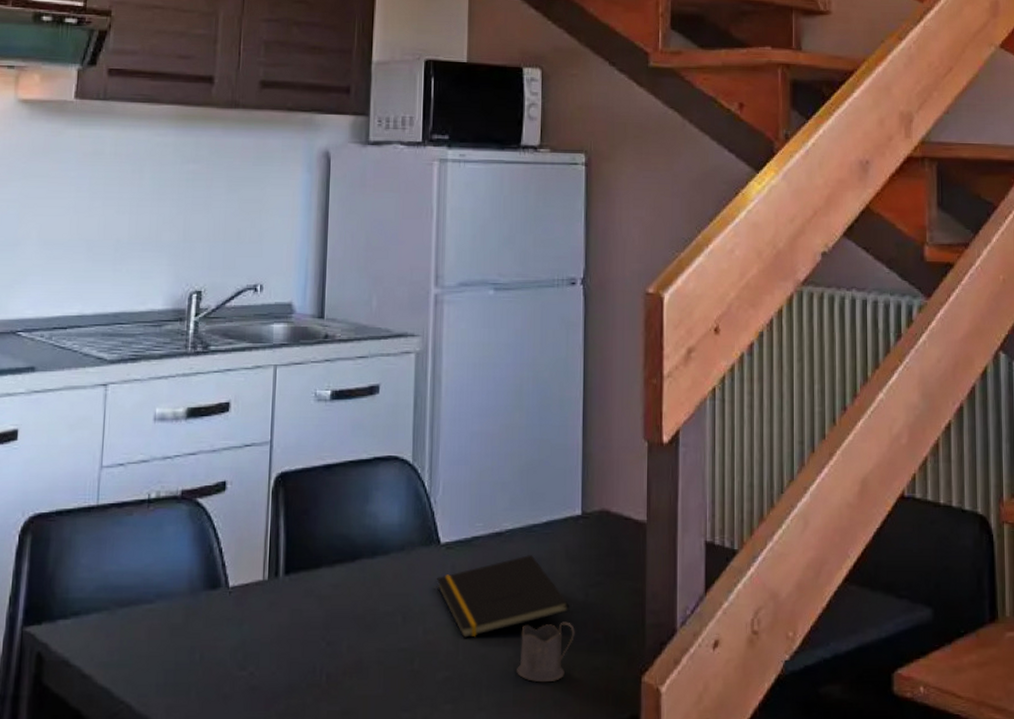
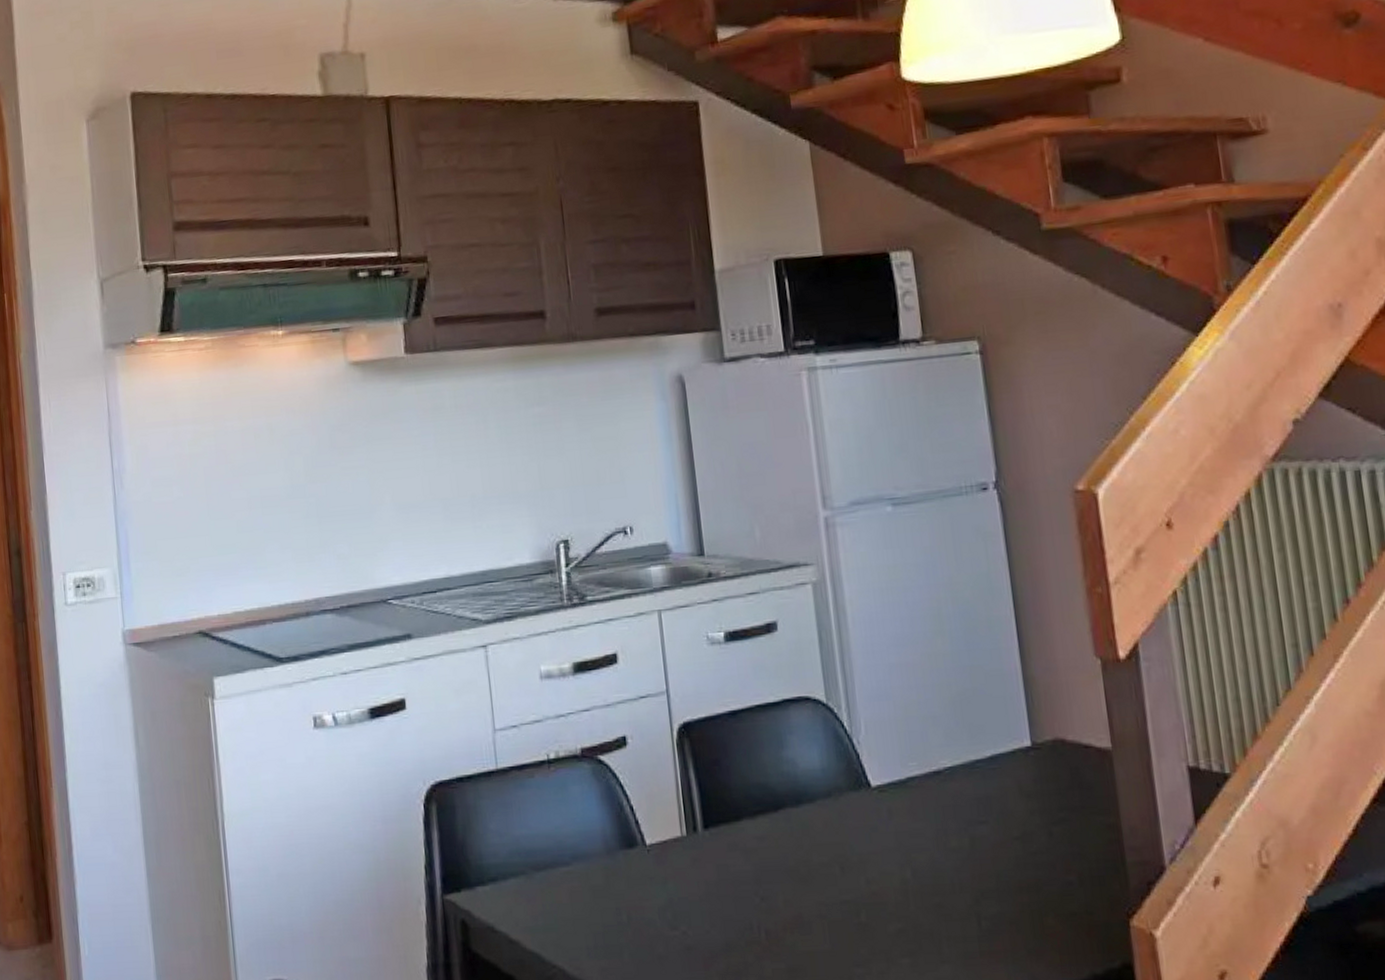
notepad: present [436,555,569,639] -> none [872,793,1032,888]
tea glass holder: present [517,621,576,683] -> none [978,864,1043,931]

